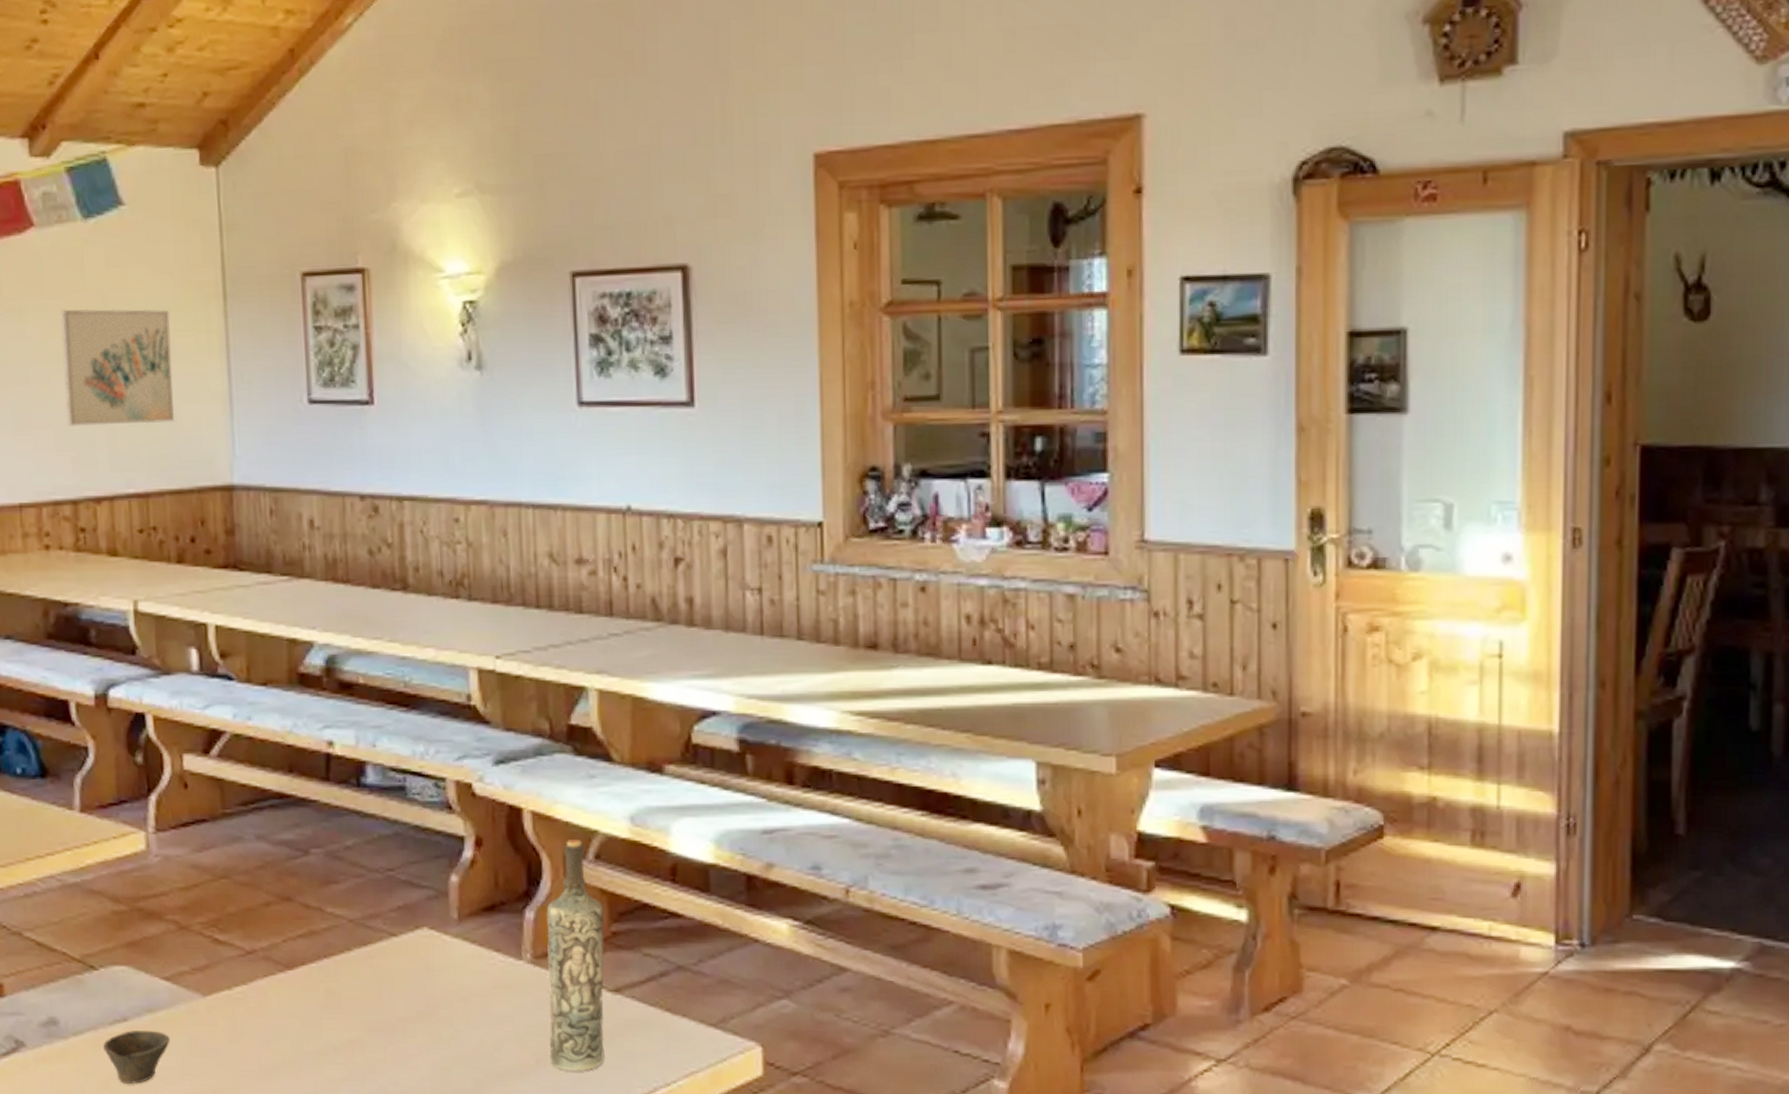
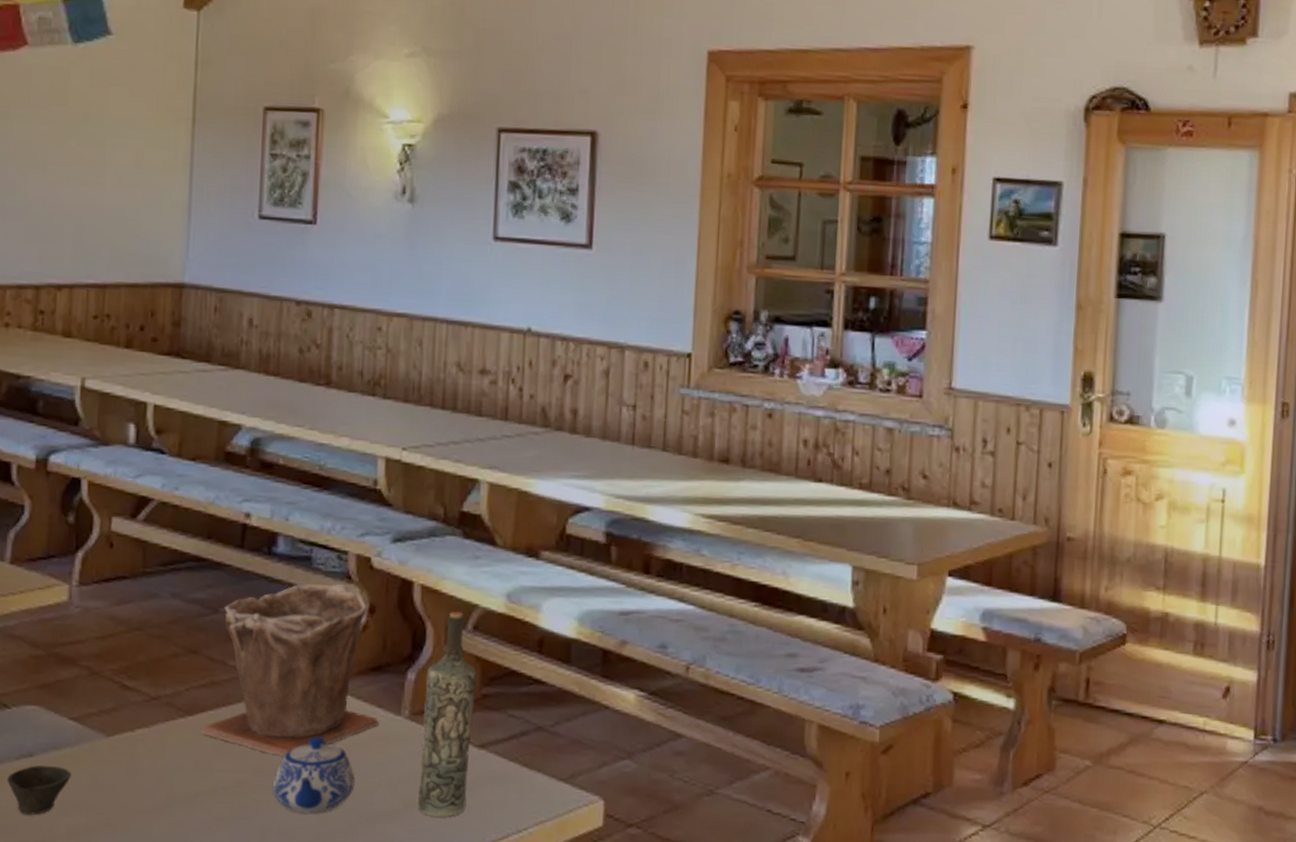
wall art: present [60,308,174,426] -> none [37,118,143,225]
plant pot: none [301,815,499,1011] -> present [198,583,380,757]
teapot: none [387,986,478,1073] -> present [272,736,355,814]

